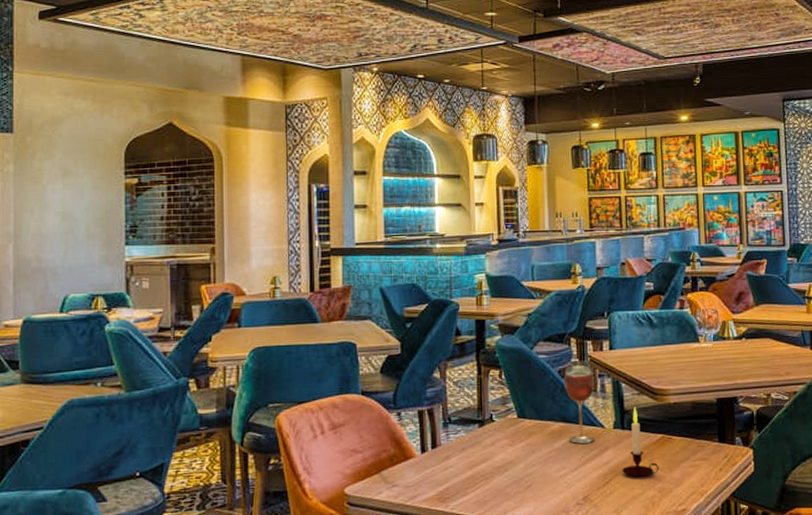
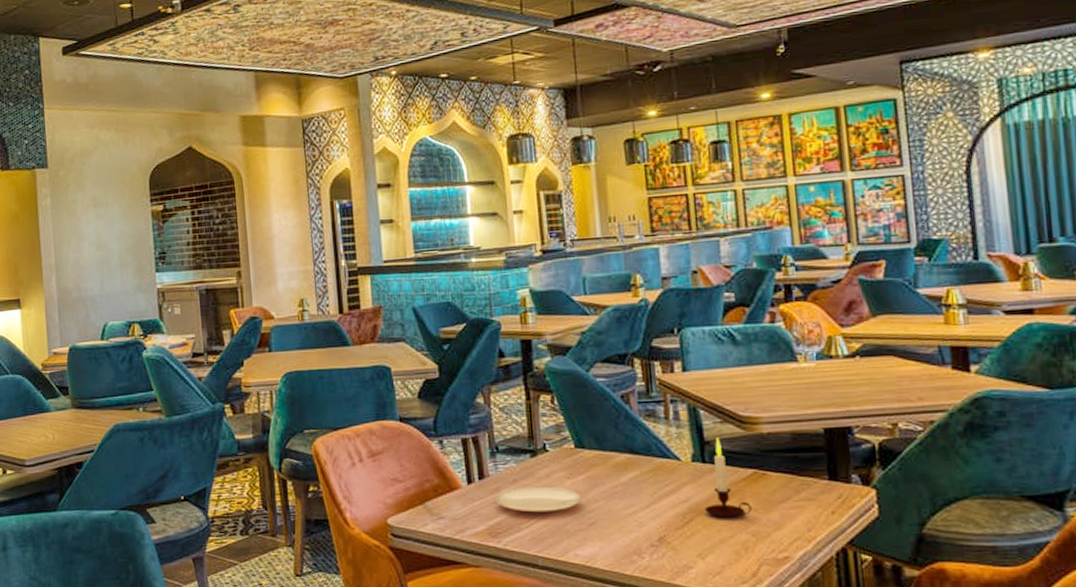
plate: none [446,453,521,478] -> present [496,486,582,513]
wineglass: present [564,360,594,444] -> none [628,384,669,478]

